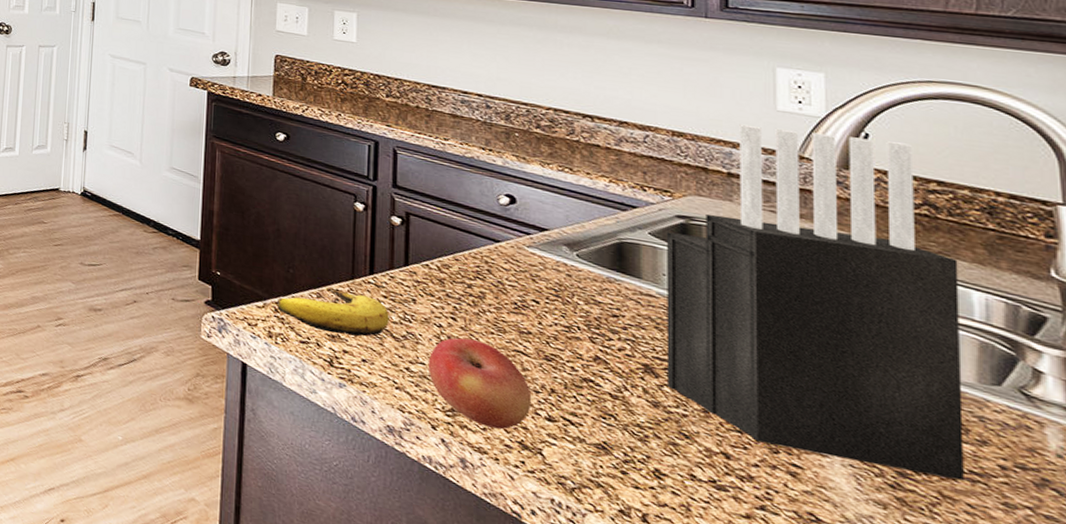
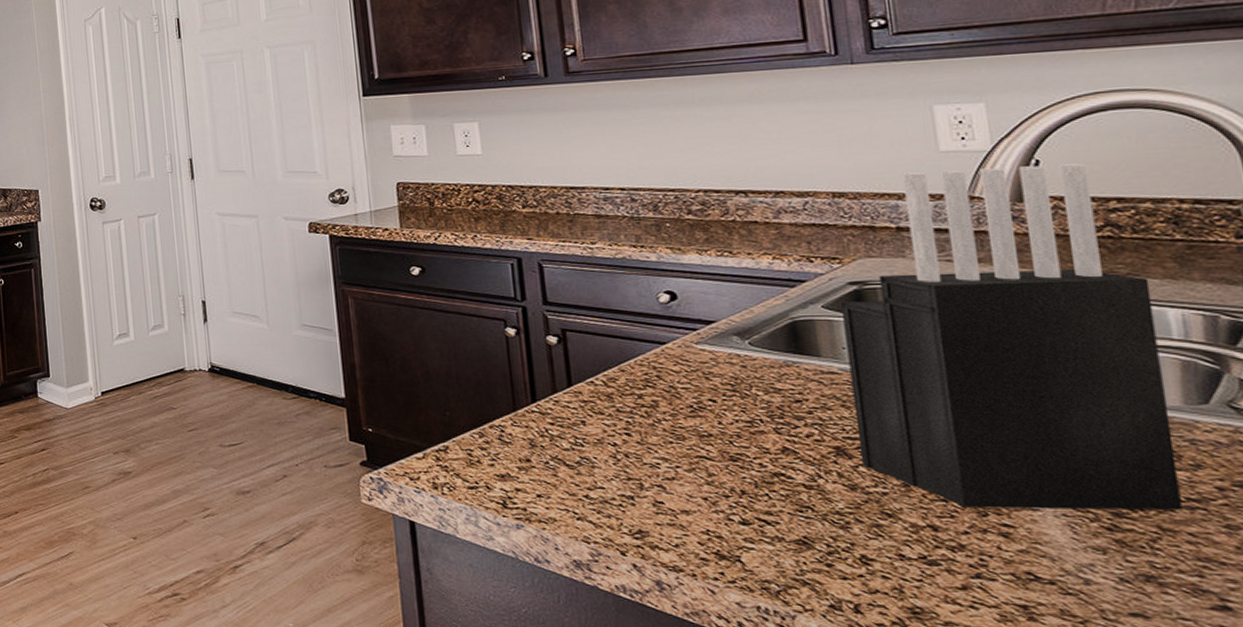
banana: present [277,289,390,337] -> none [438,425,560,473]
apple: present [427,337,532,430] -> none [607,452,723,543]

